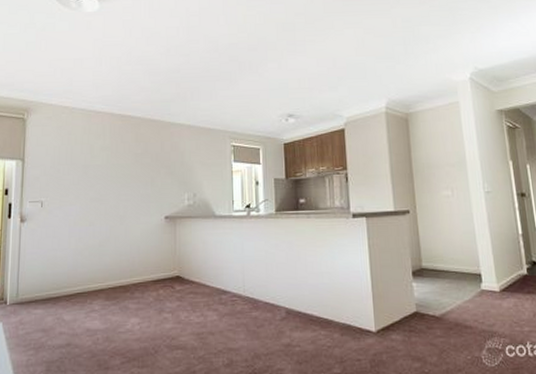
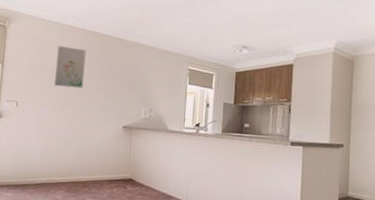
wall art: none [84,133,117,180] -> present [54,45,86,88]

